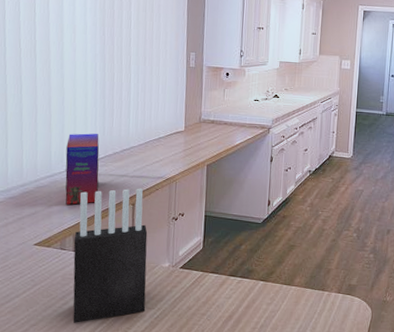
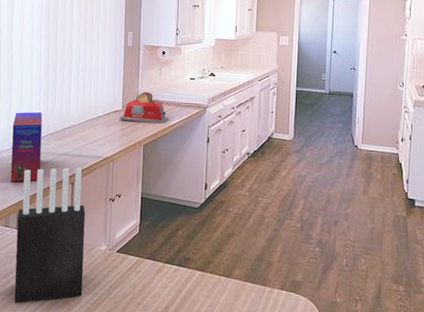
toaster: none [182,112,233,144] -> present [120,91,169,124]

